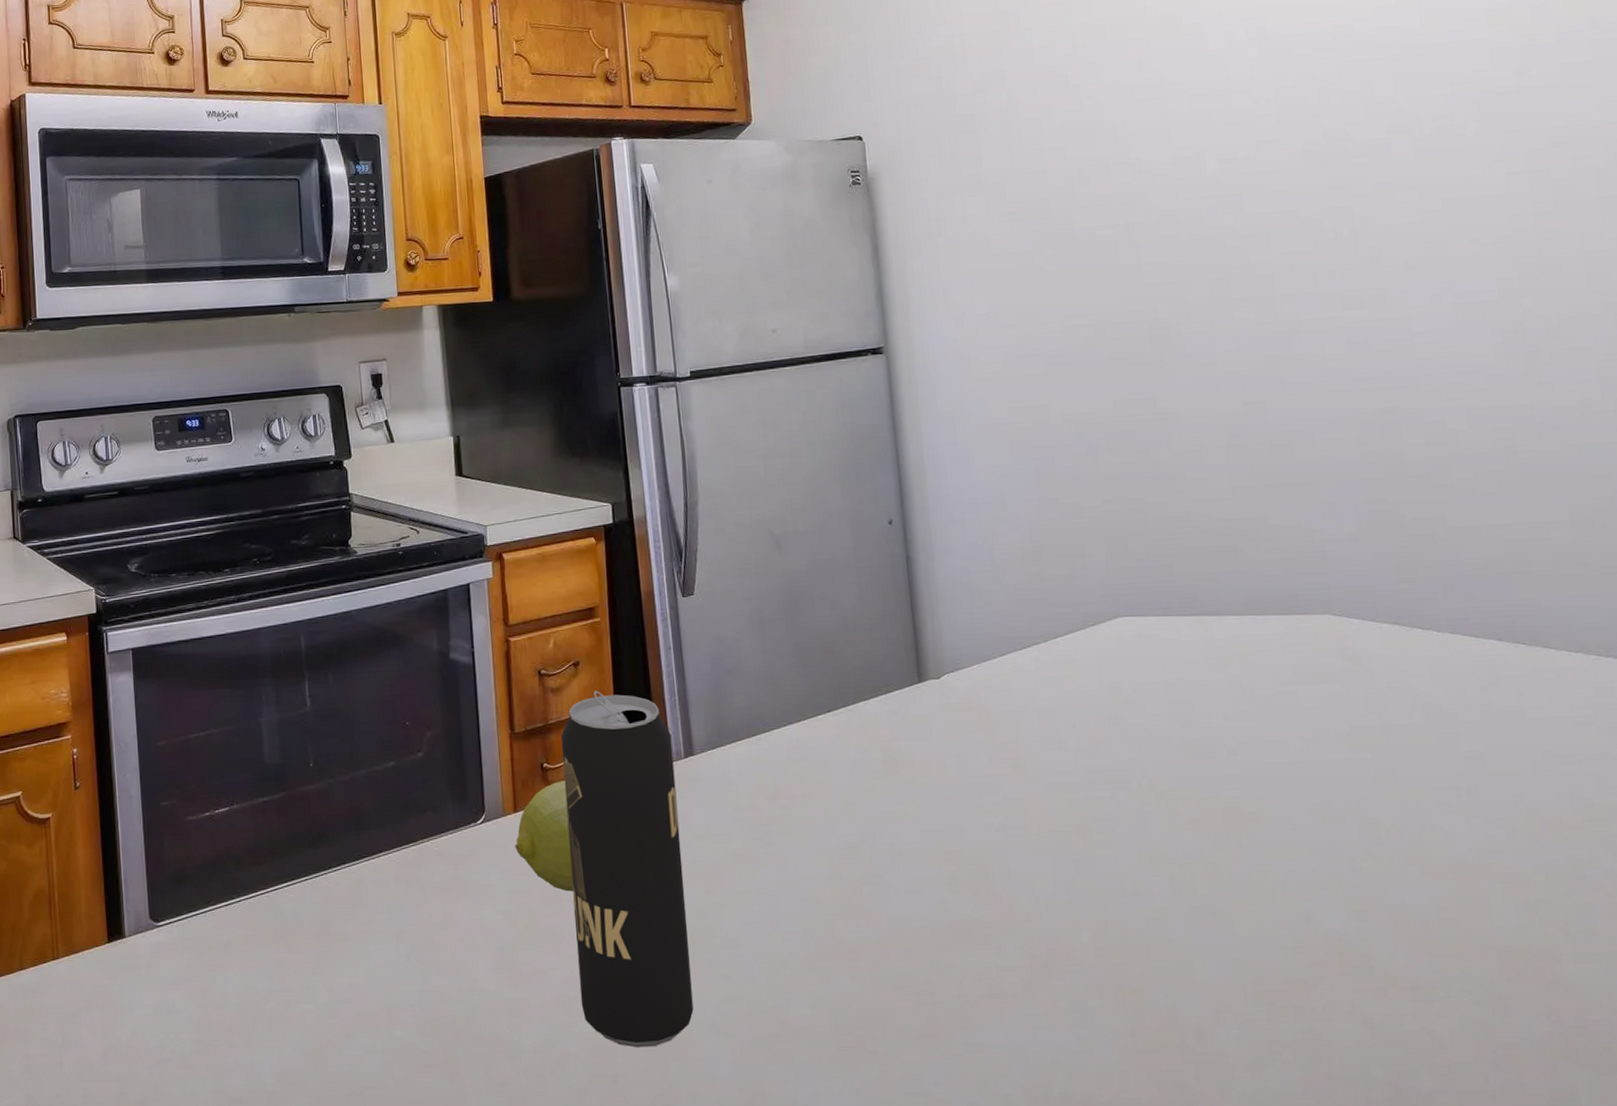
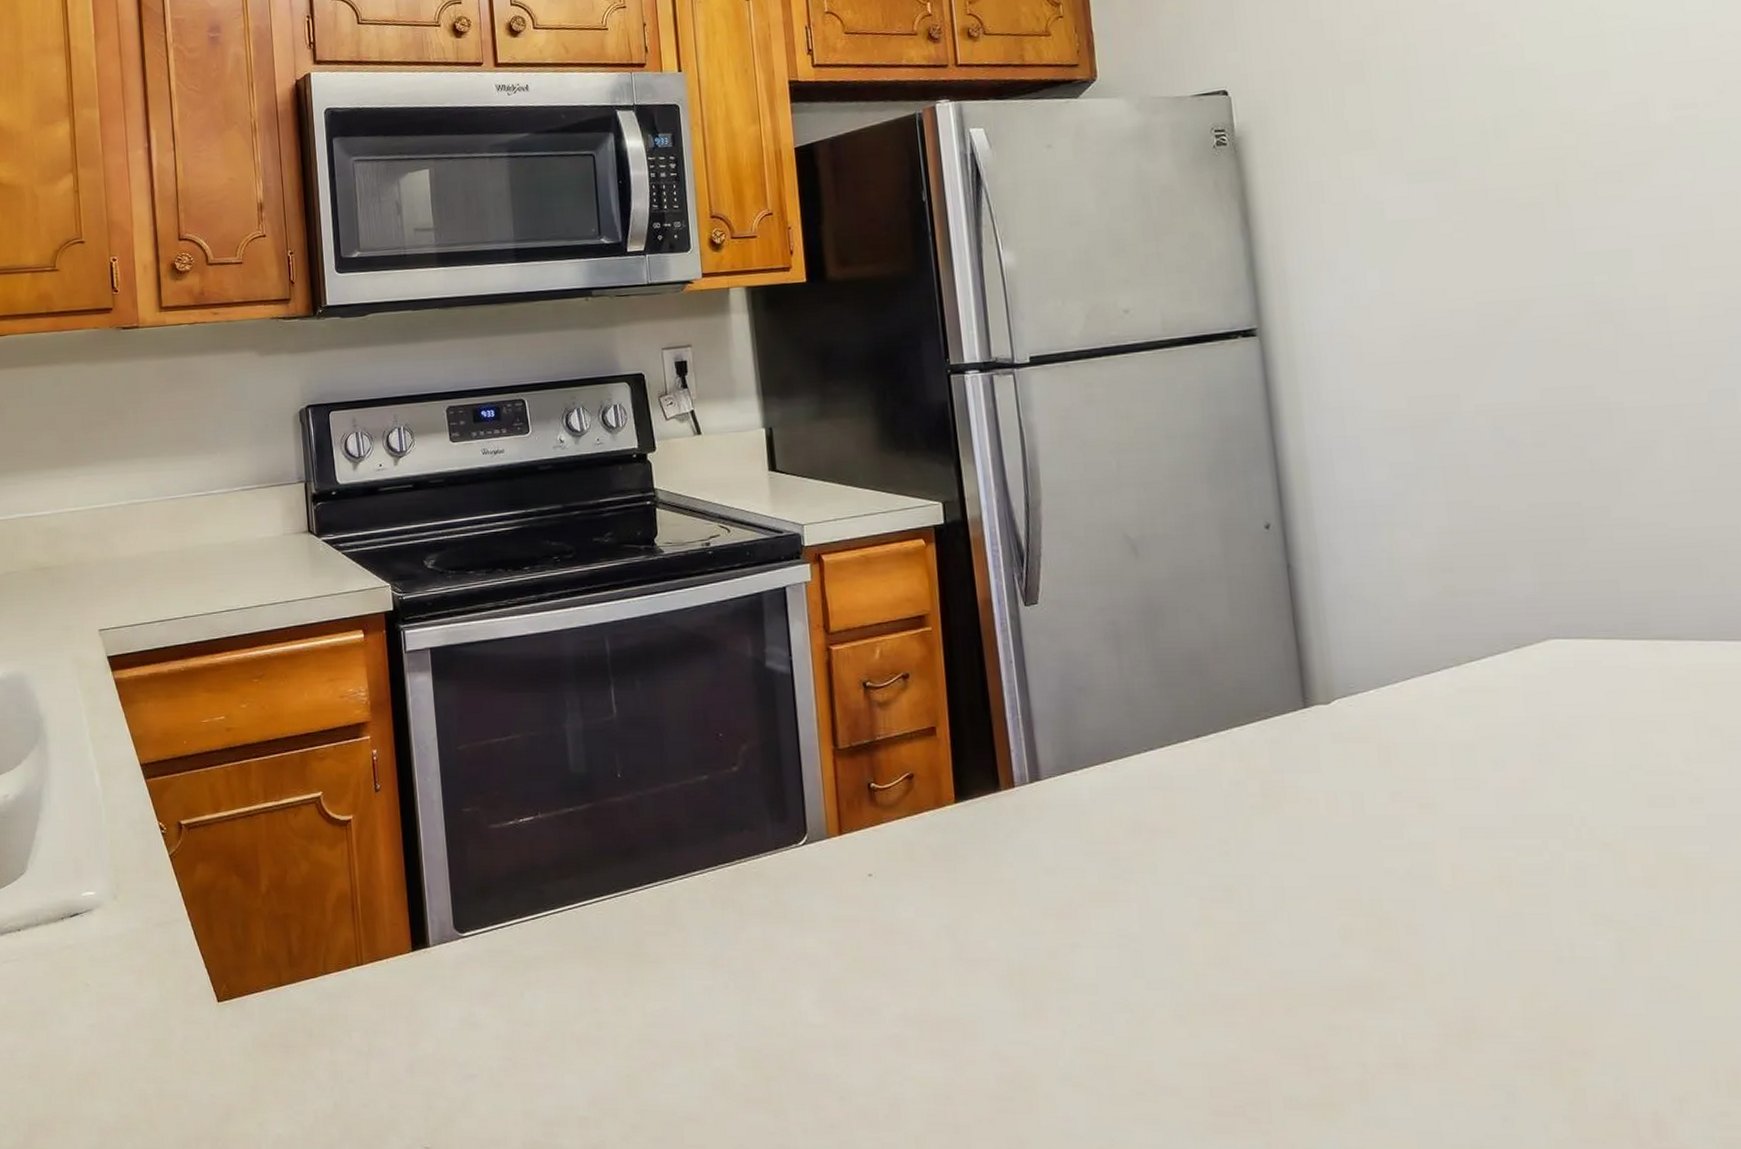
fruit: present [515,781,574,892] -> none [840,803,907,923]
beverage can: present [560,690,694,1048] -> none [889,706,1045,1097]

